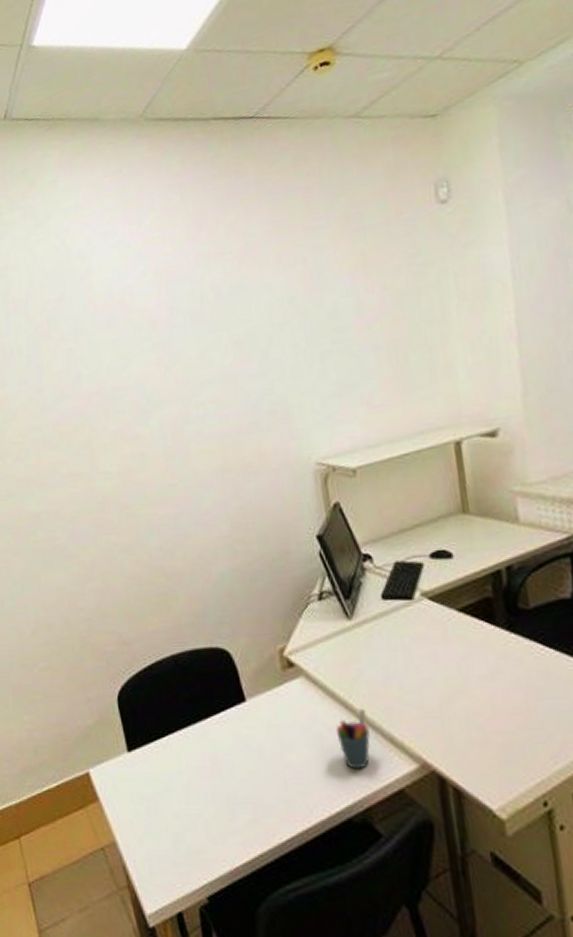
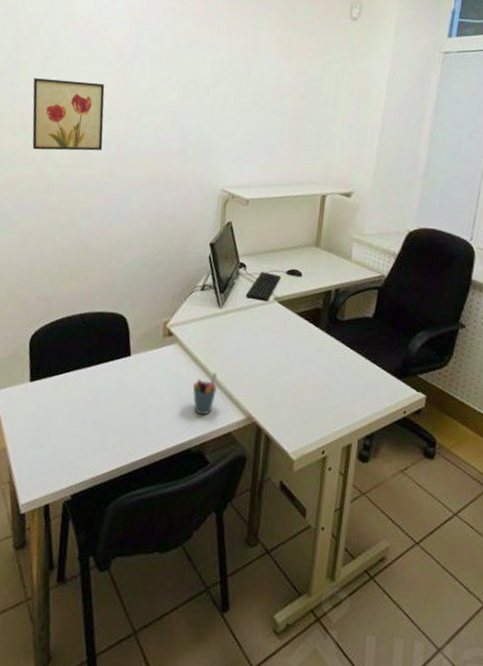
wall art: none [61,364,157,462] -> present [32,78,105,151]

